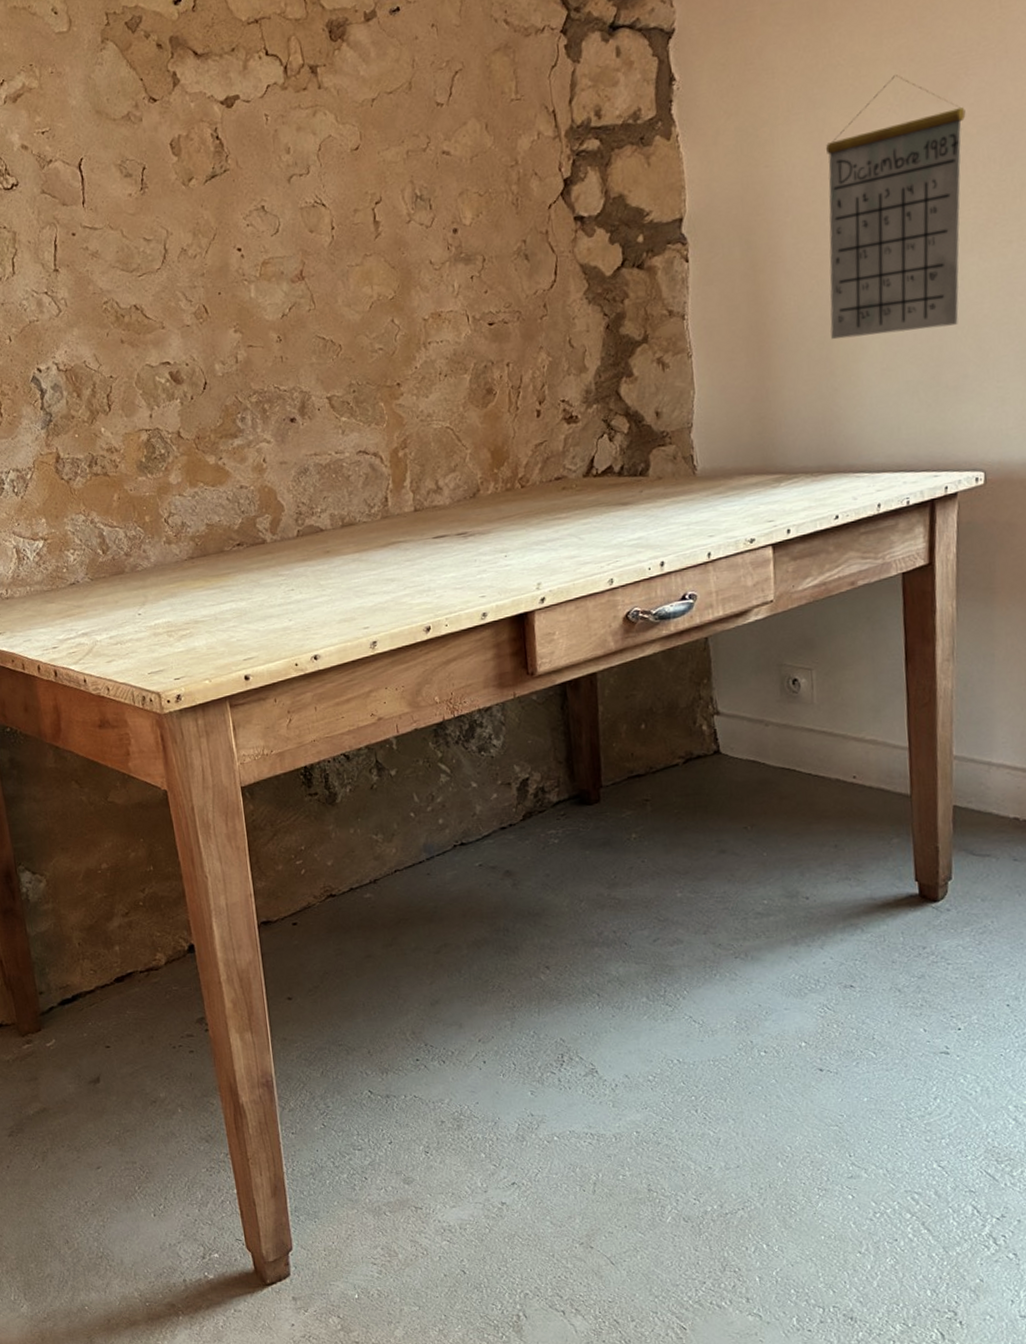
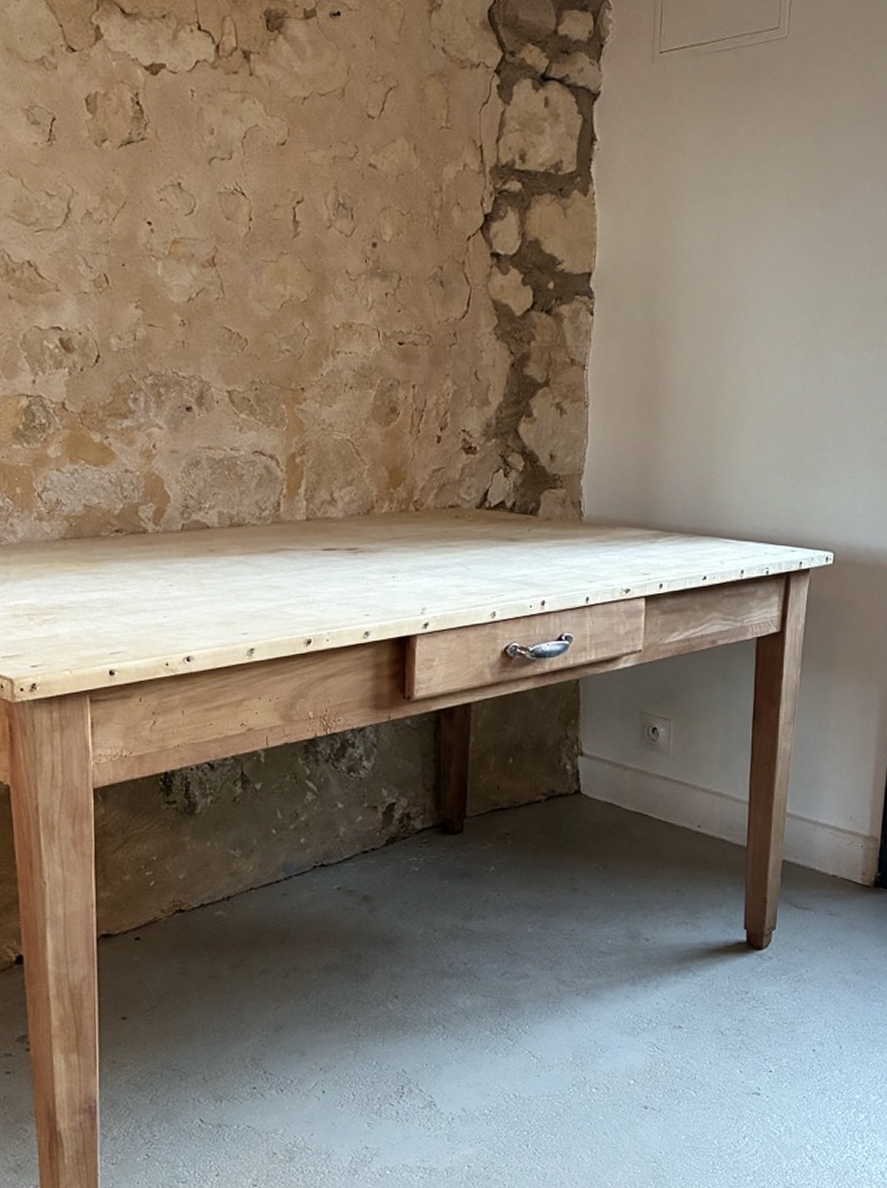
calendar: present [825,75,966,340] -> none [714,177,845,414]

